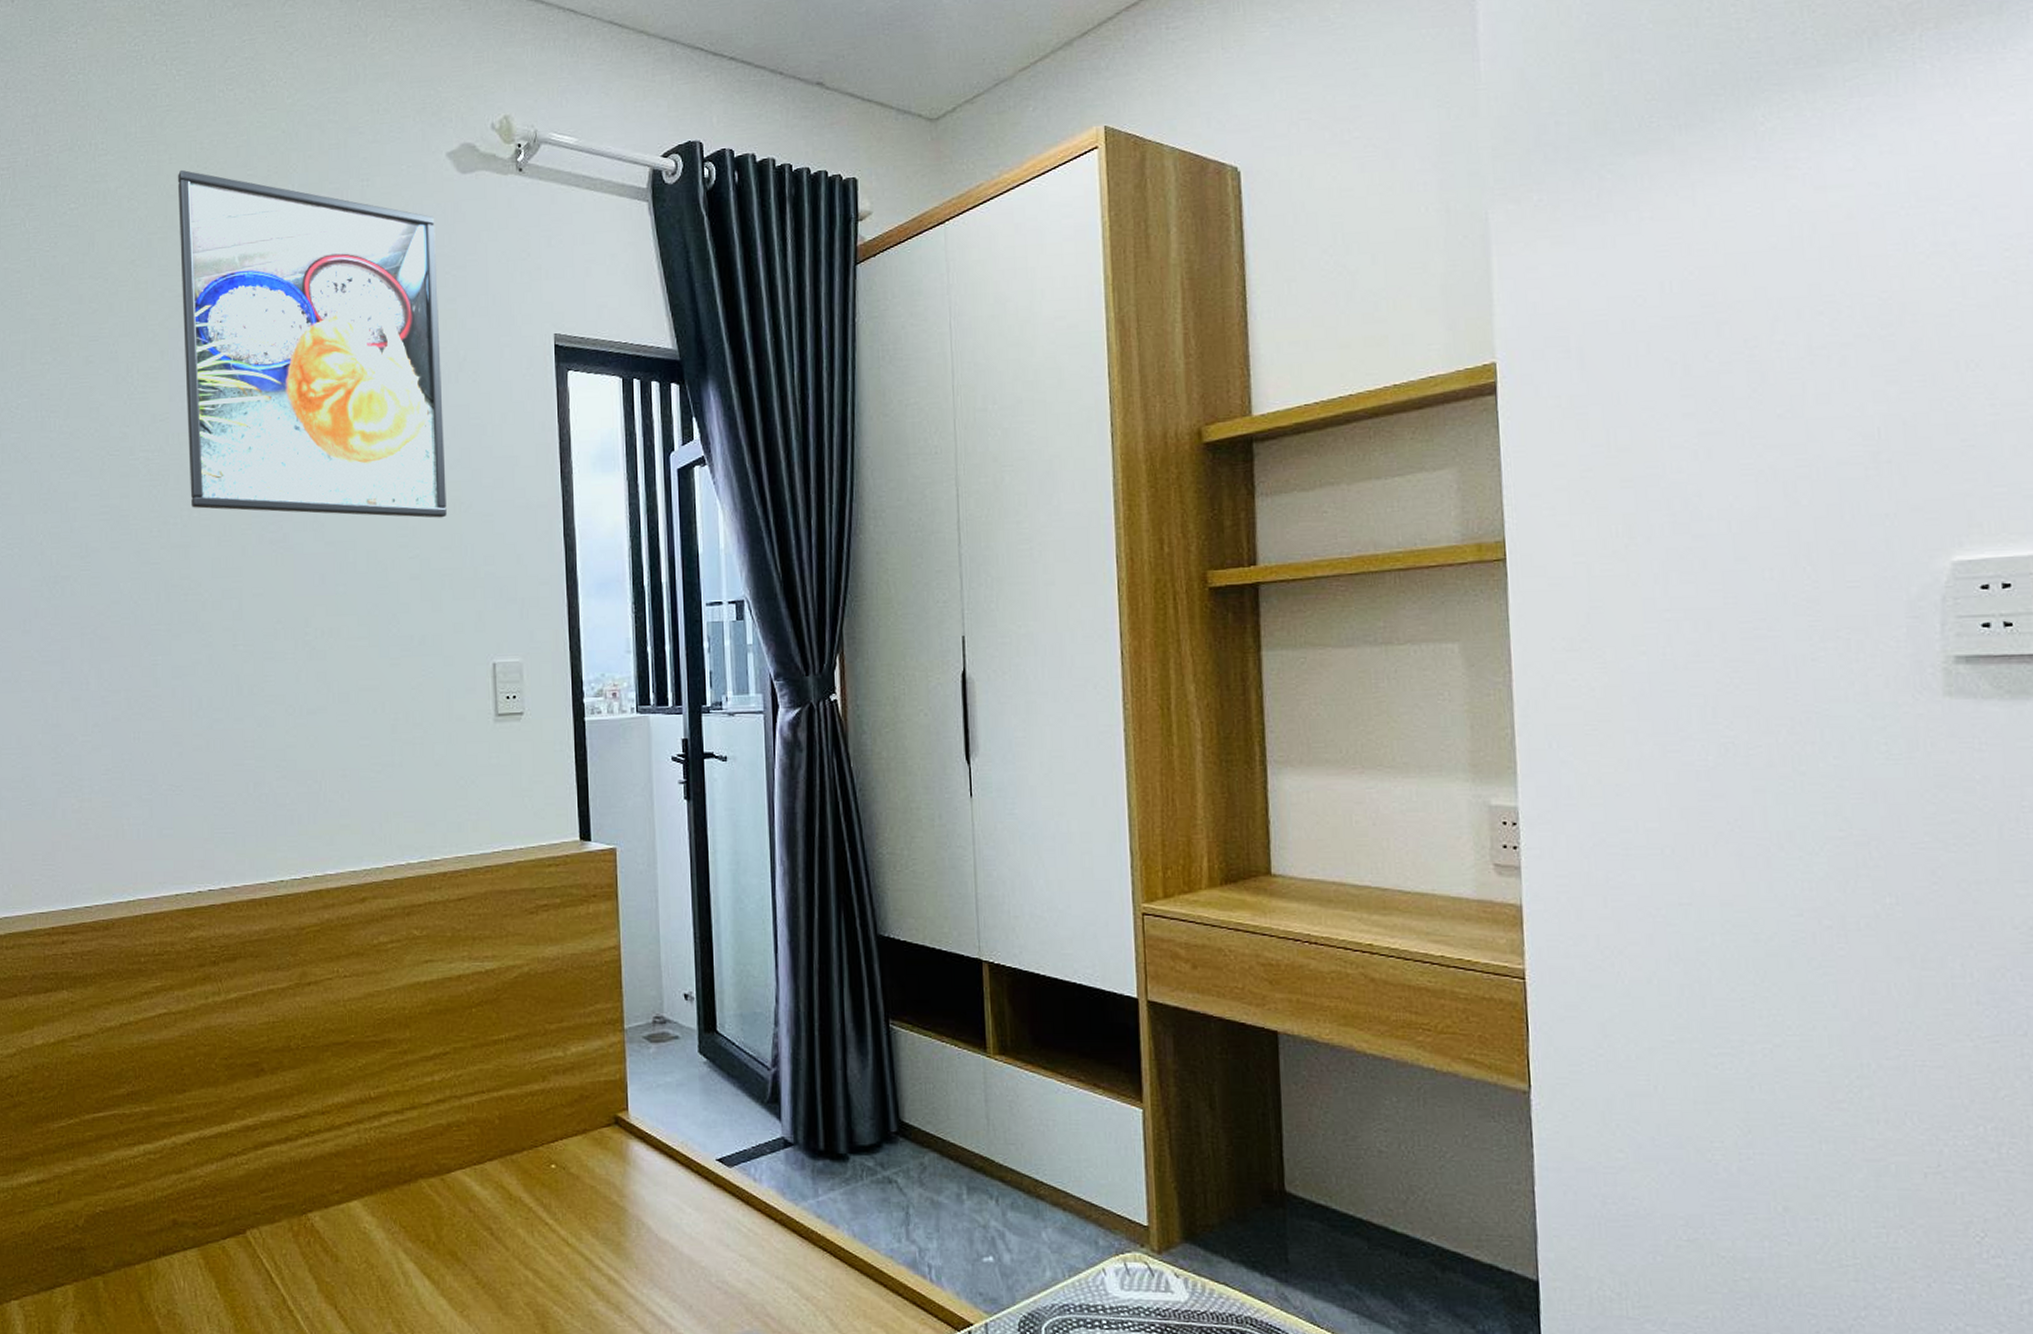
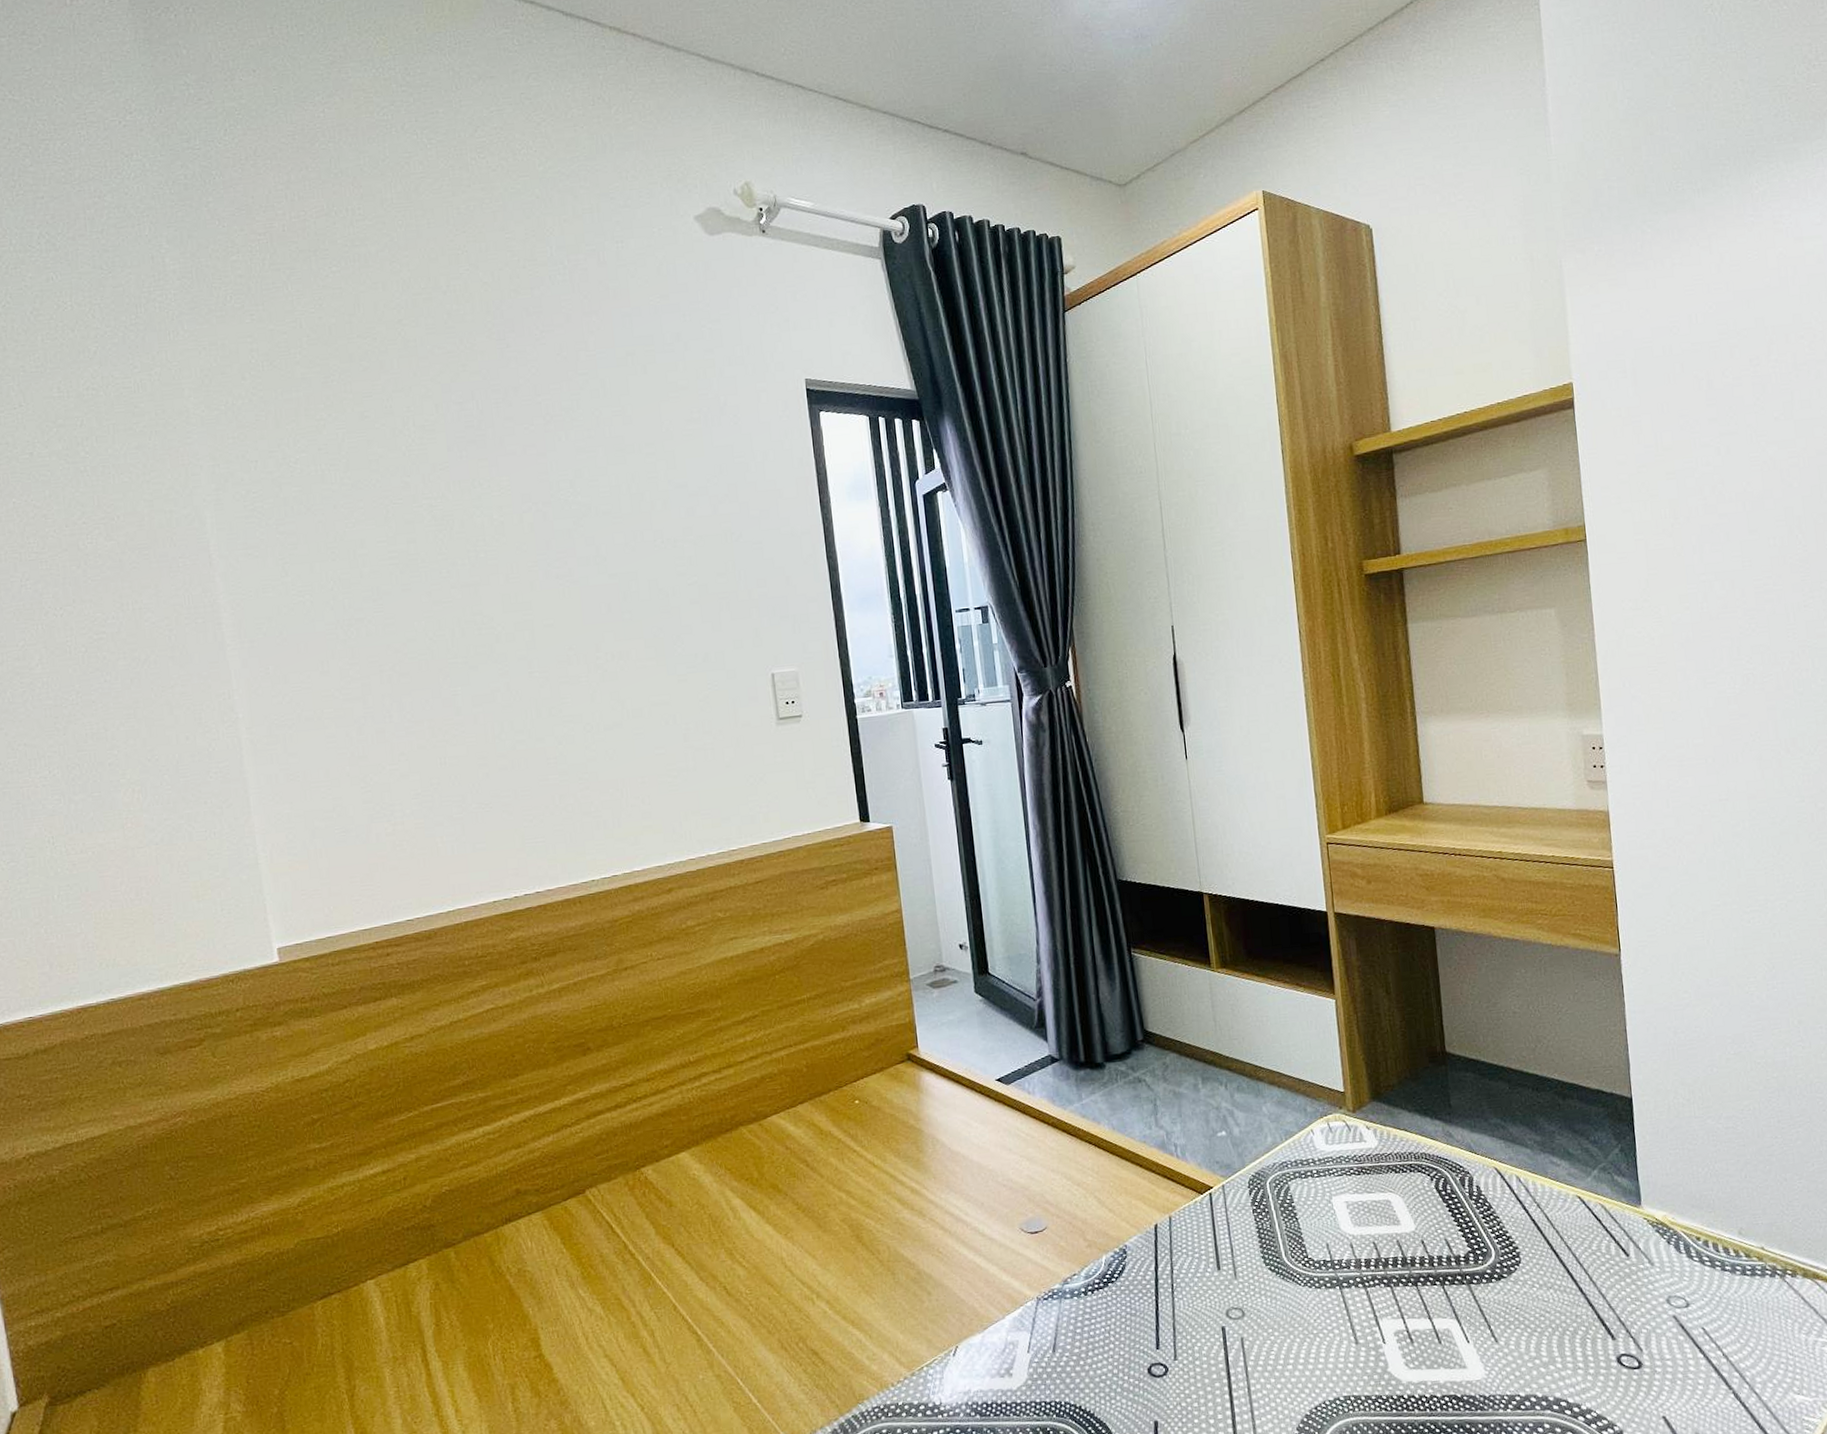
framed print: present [177,169,447,518] -> none [437,233,720,550]

